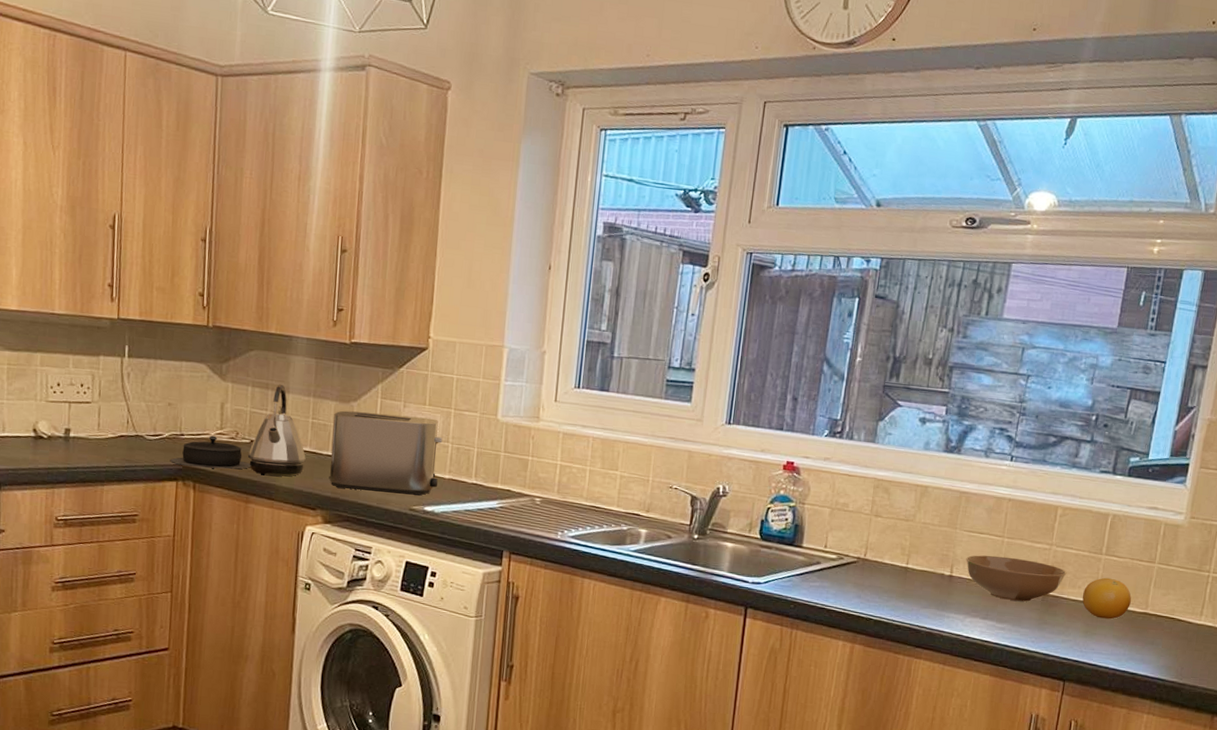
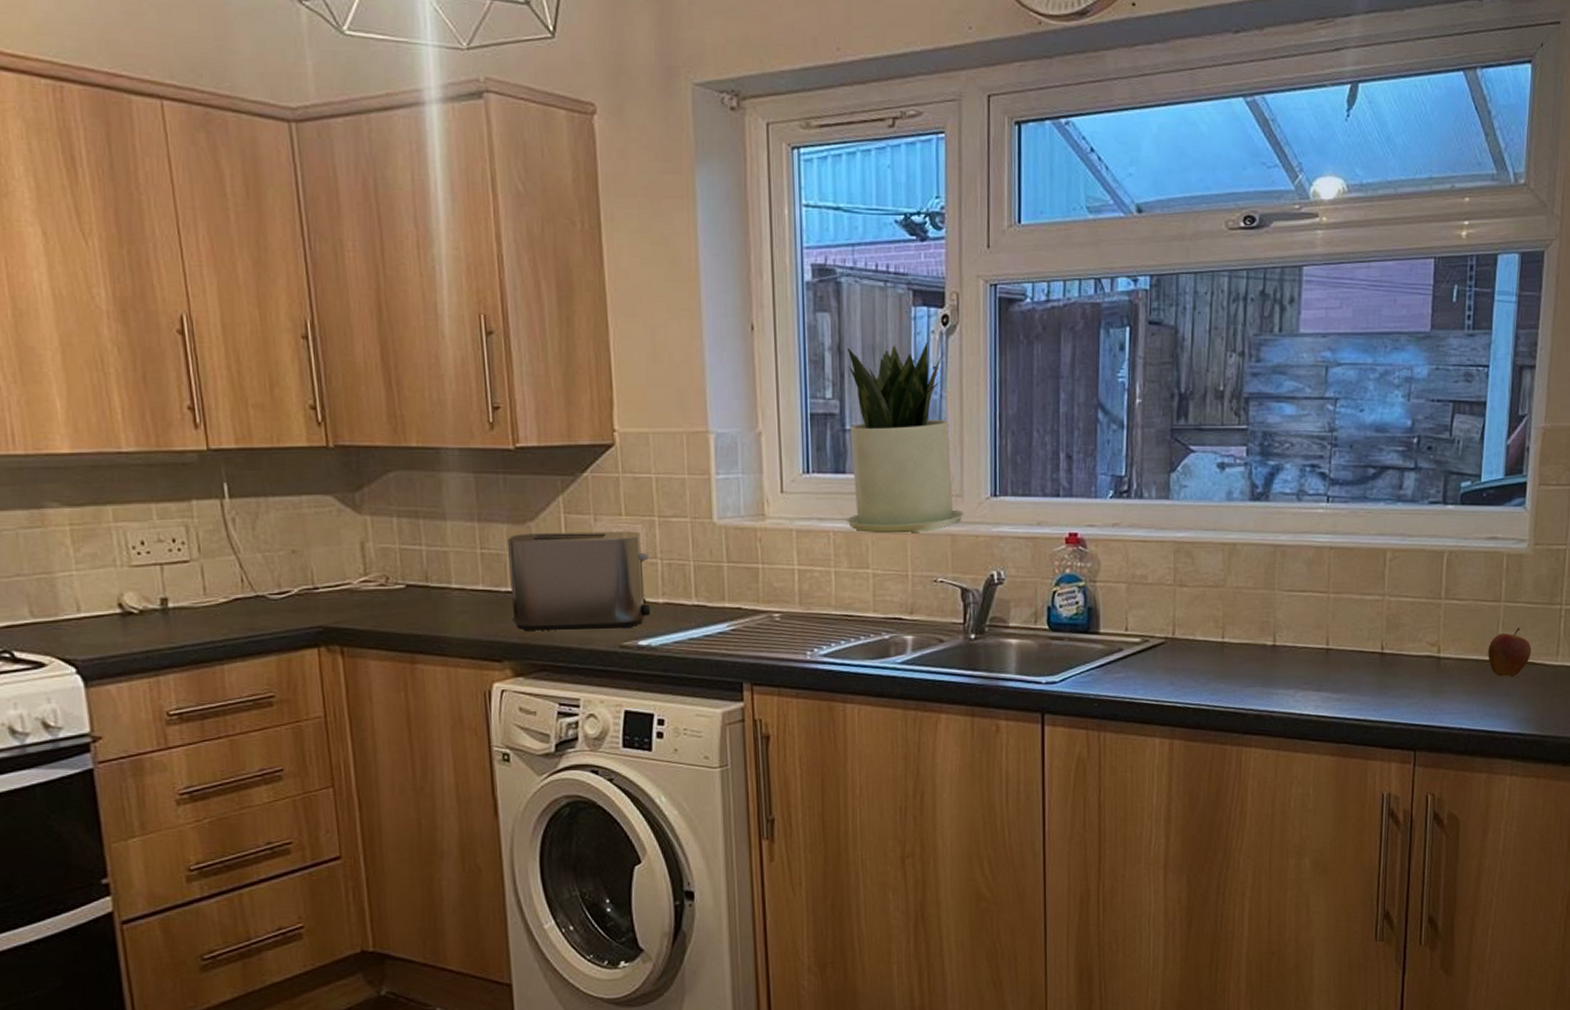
cooking pot: present [170,435,251,470] -> none [305,584,411,628]
kettle: present [248,384,306,477] -> none [405,510,480,626]
planter: none [605,291,702,446] -> present [846,342,965,534]
bowl: present [966,555,1067,602] -> none [1289,615,1404,665]
fruit: present [1082,577,1132,620] -> none [1425,625,1479,673]
fruit: none [1138,587,1178,629] -> present [1488,627,1531,677]

